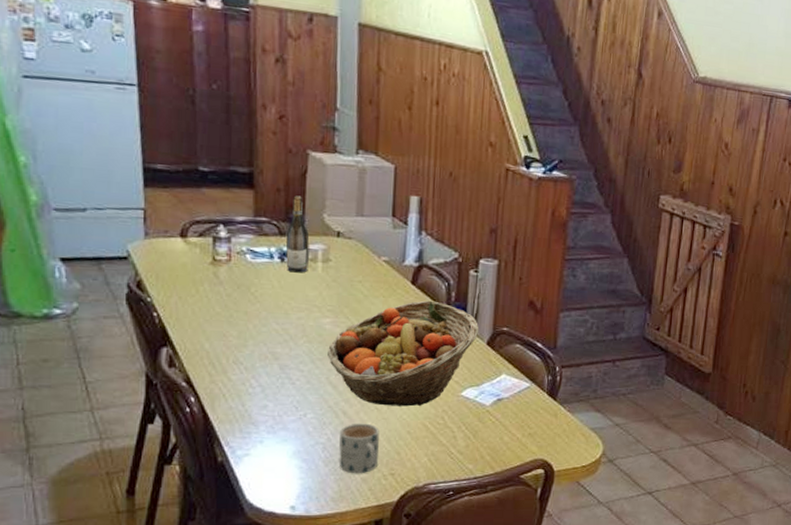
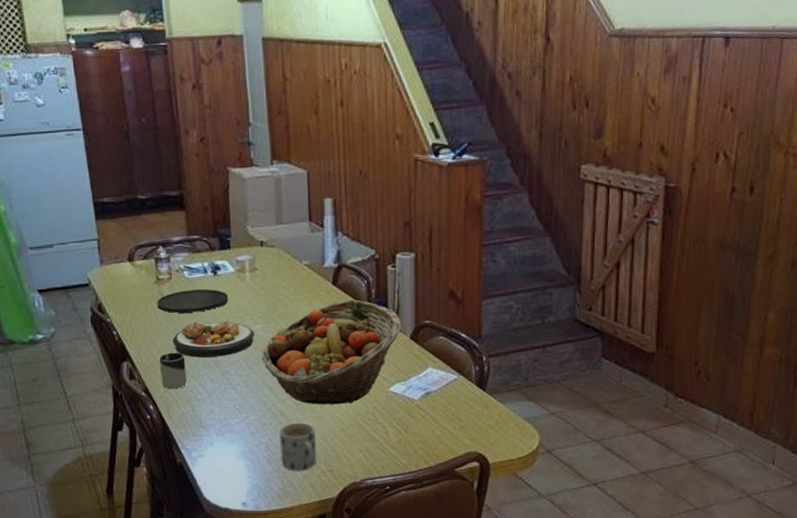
cup: none [207,340,239,381] -> present [160,352,187,390]
plate: none [210,274,296,300] -> present [157,289,229,313]
plate: none [225,310,322,350] -> present [172,320,255,358]
wine bottle: present [286,195,310,273] -> none [217,211,238,284]

